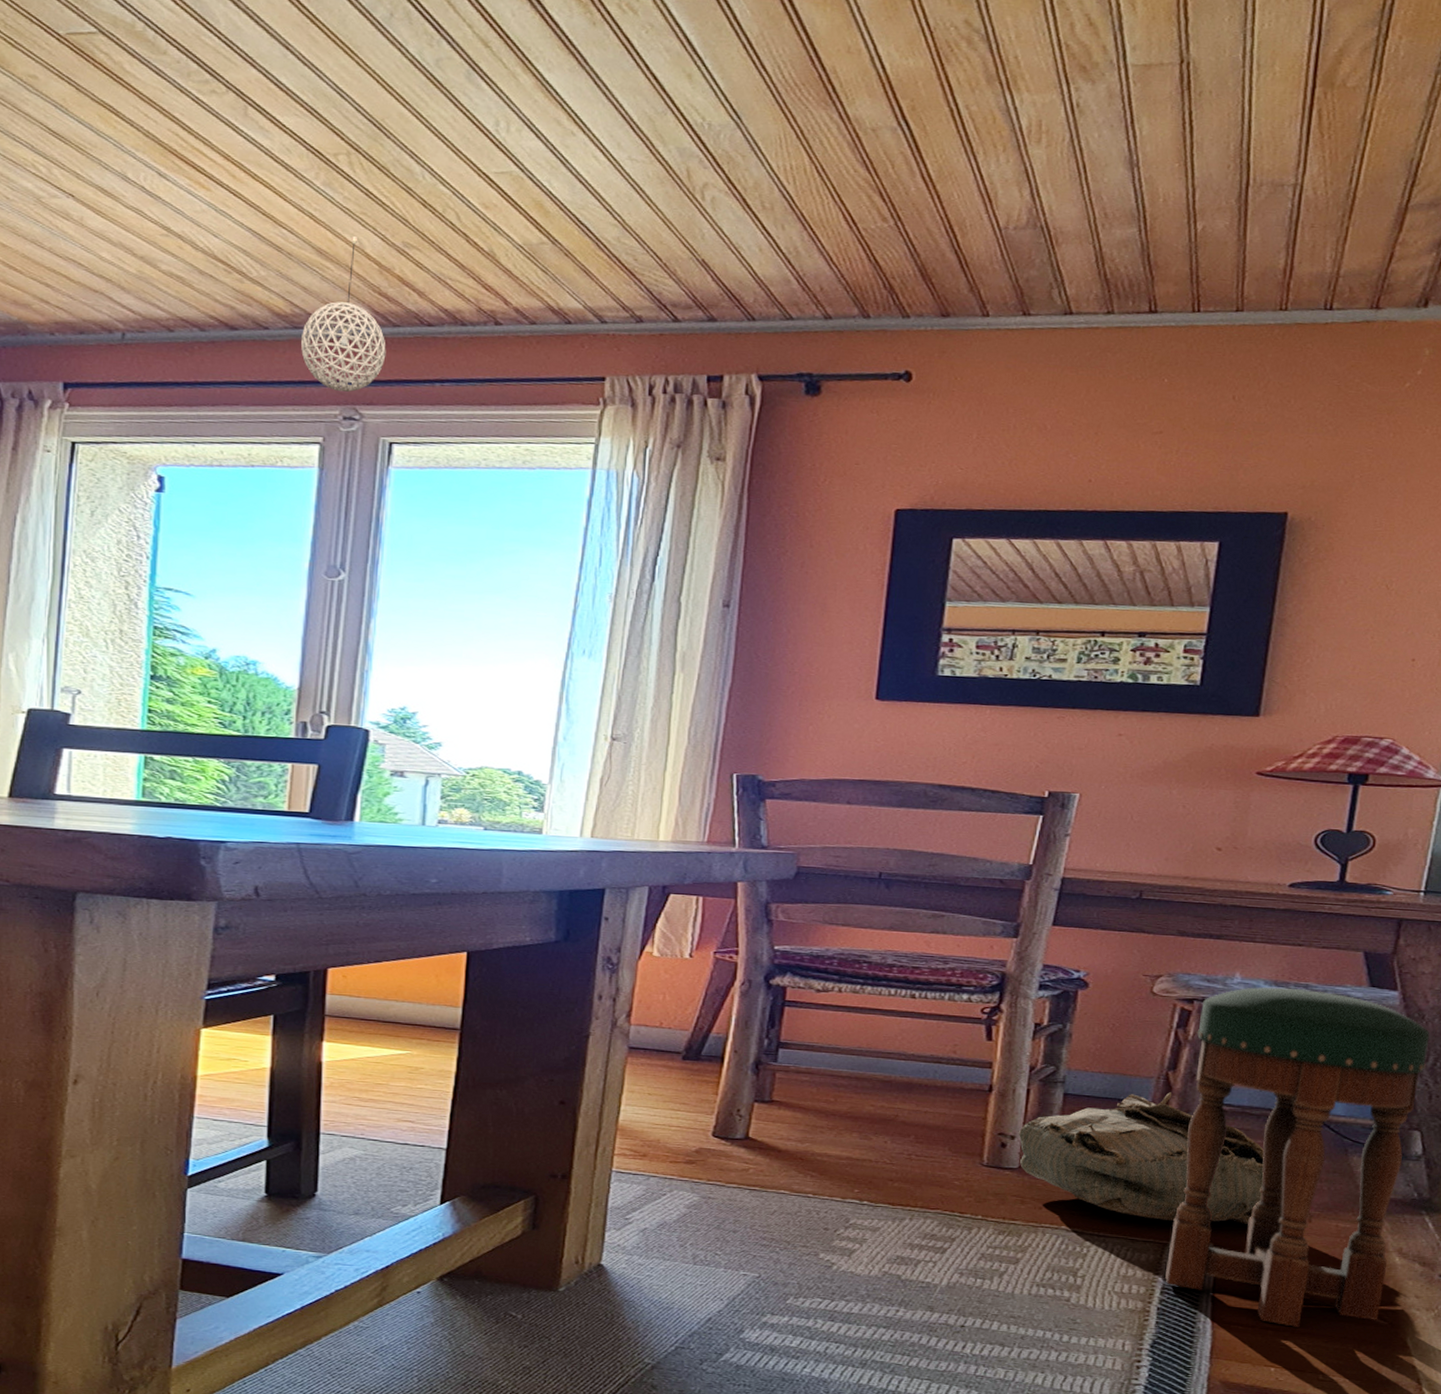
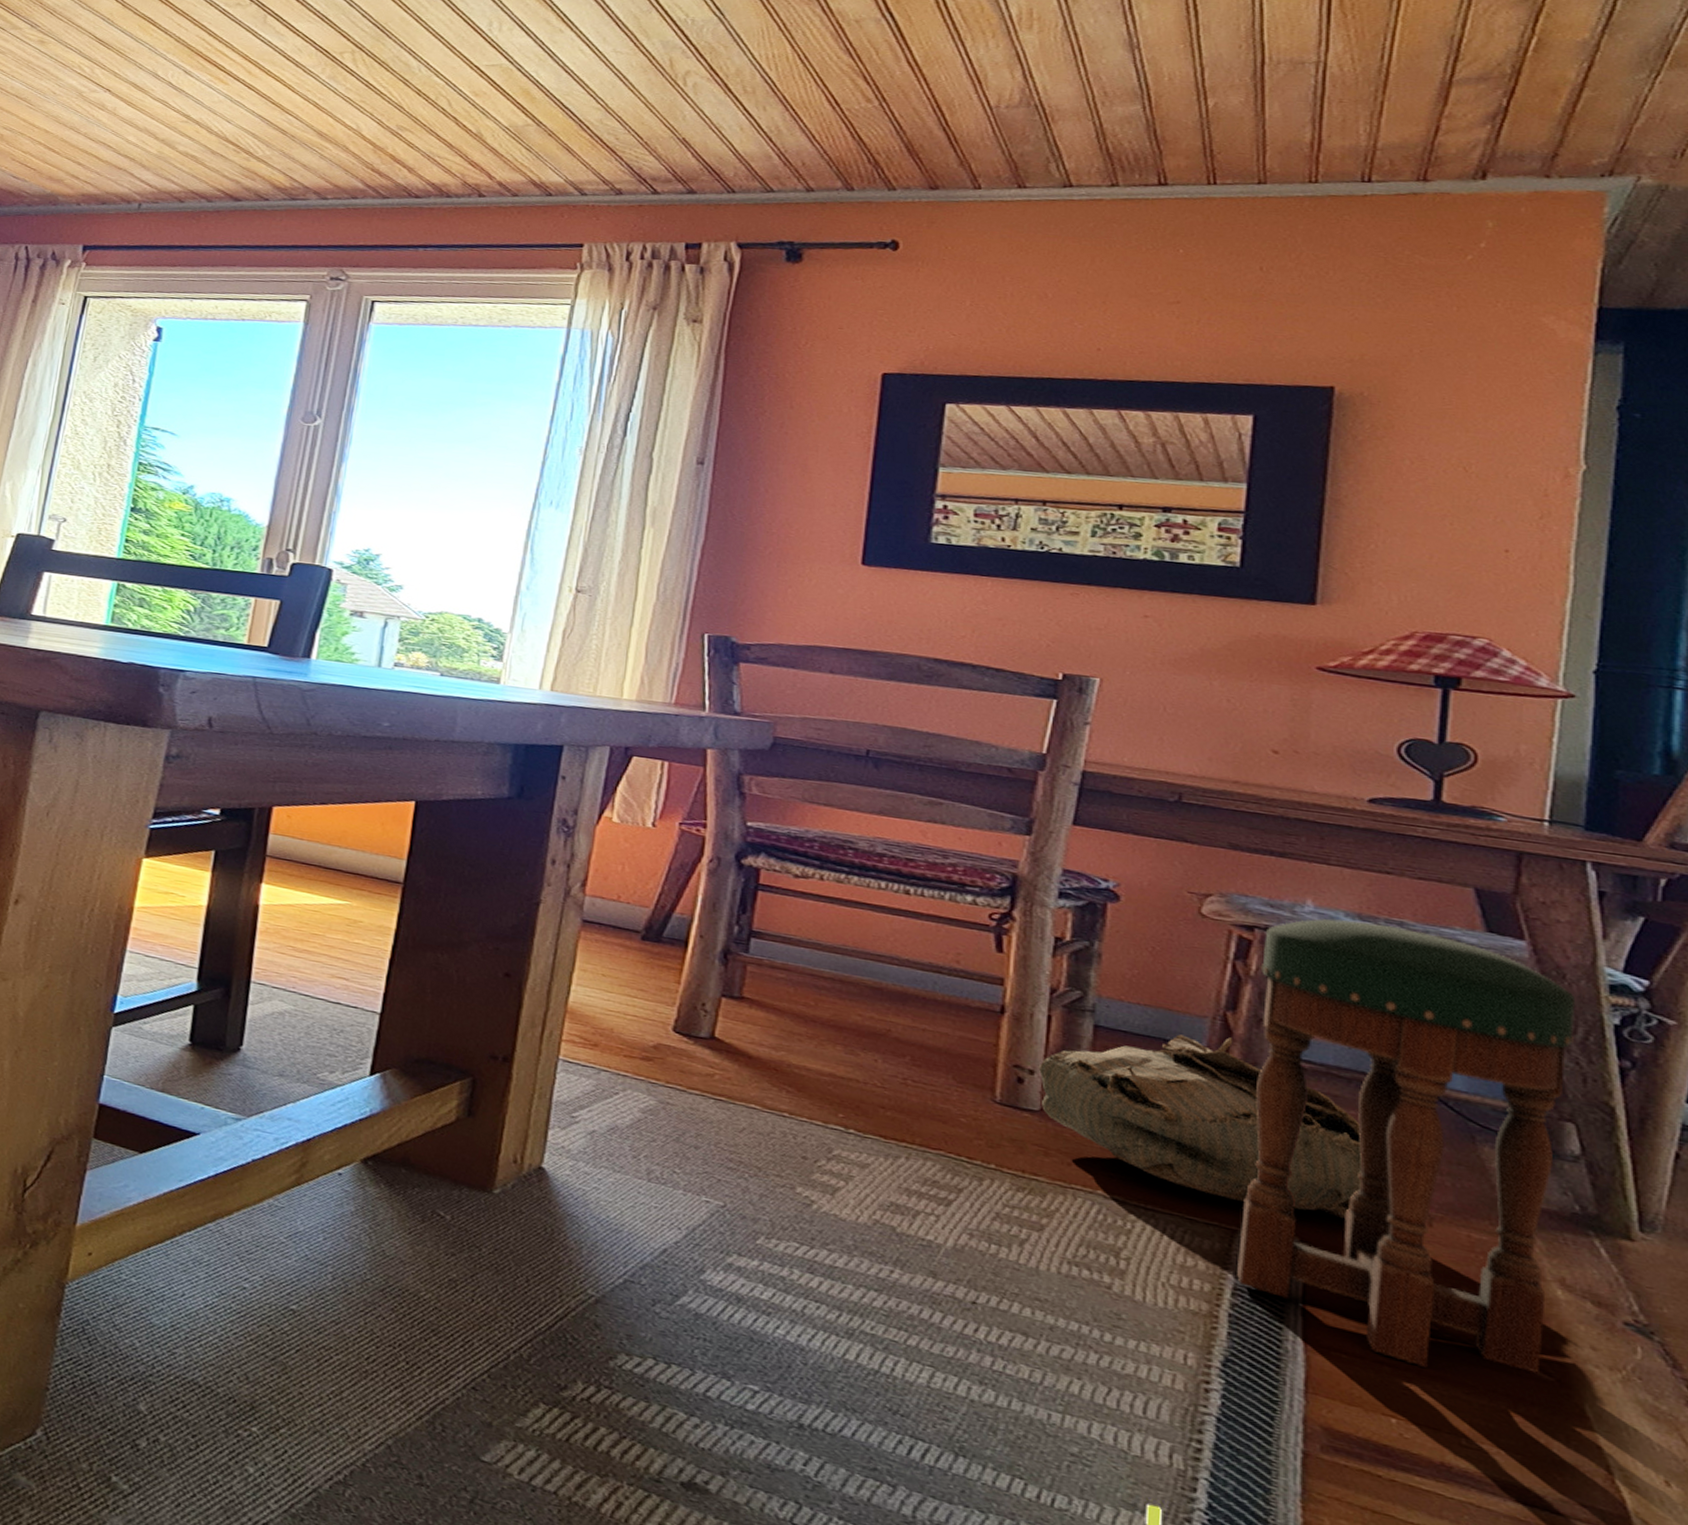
pendant light: present [300,236,386,392] -> none [296,121,375,255]

